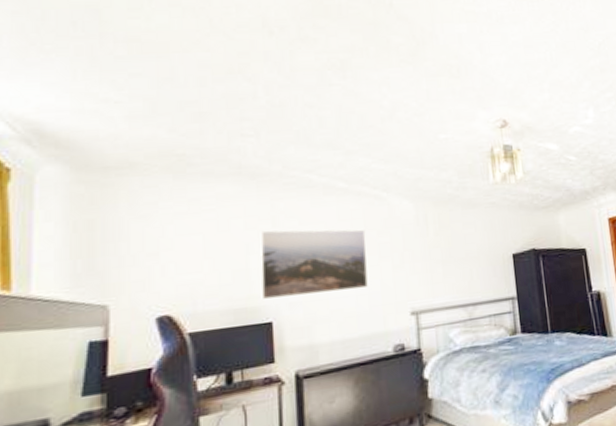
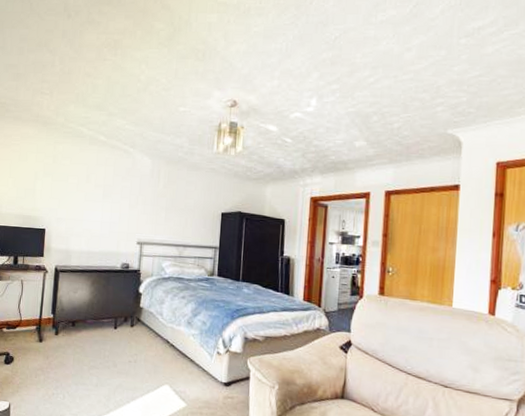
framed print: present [260,229,368,299] -> none [40,164,114,218]

